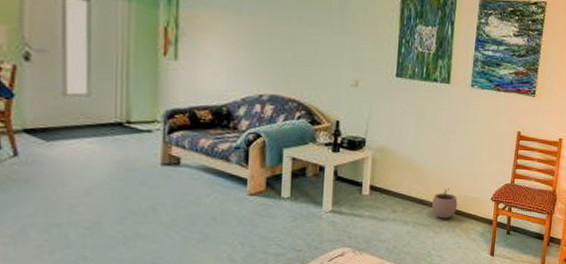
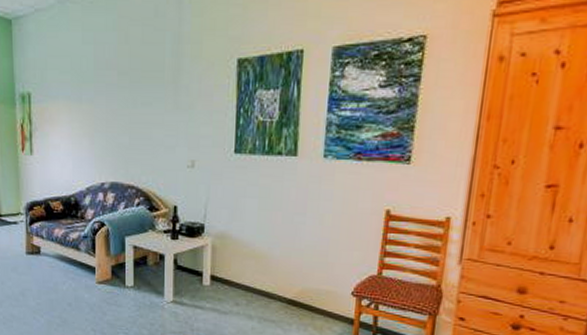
plant pot: present [432,188,458,219] -> none [279,279,310,315]

